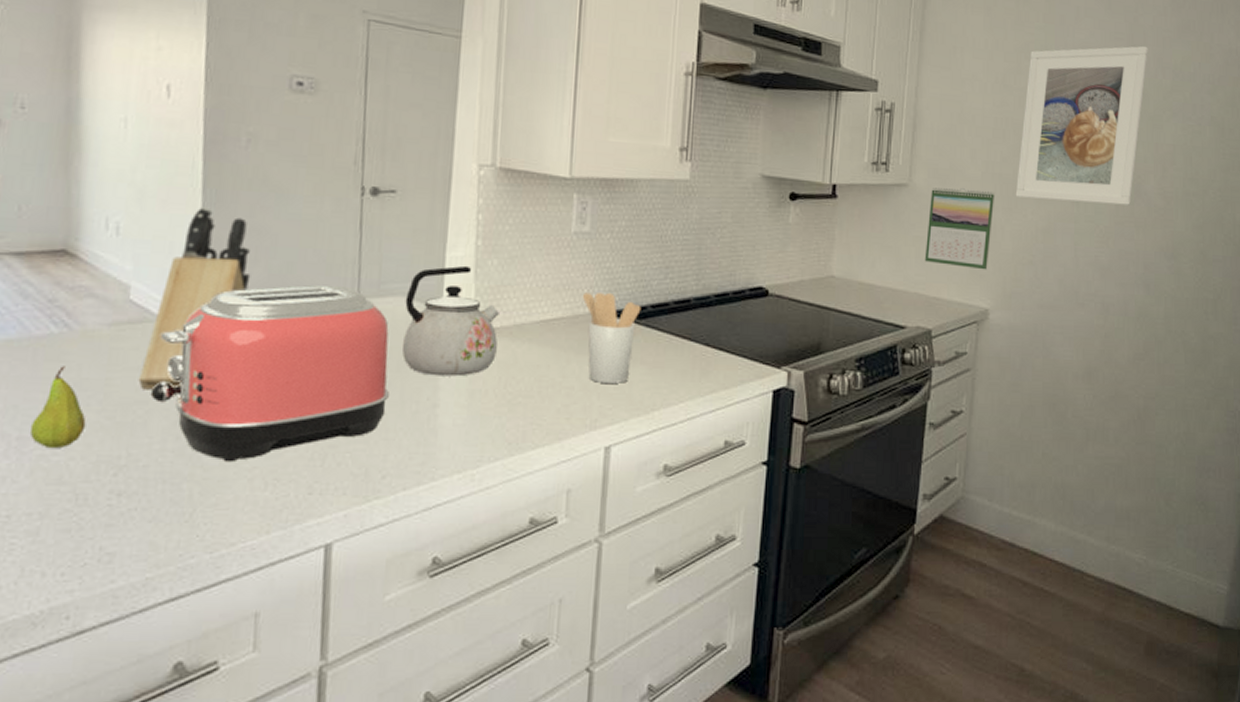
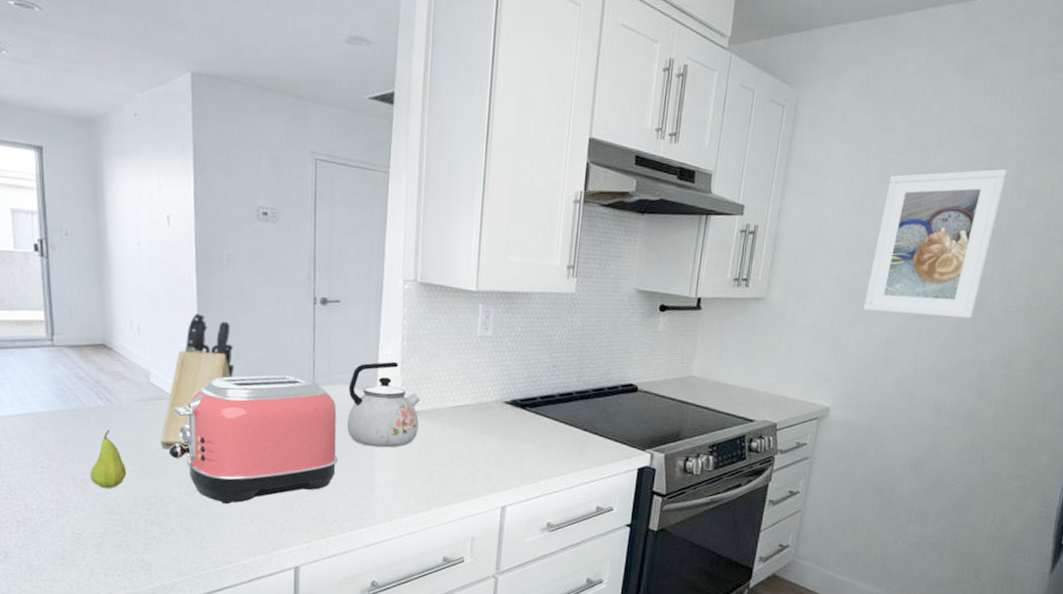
utensil holder: present [582,292,641,383] -> none [485,385,532,458]
calendar: present [924,187,995,270] -> none [775,301,845,374]

